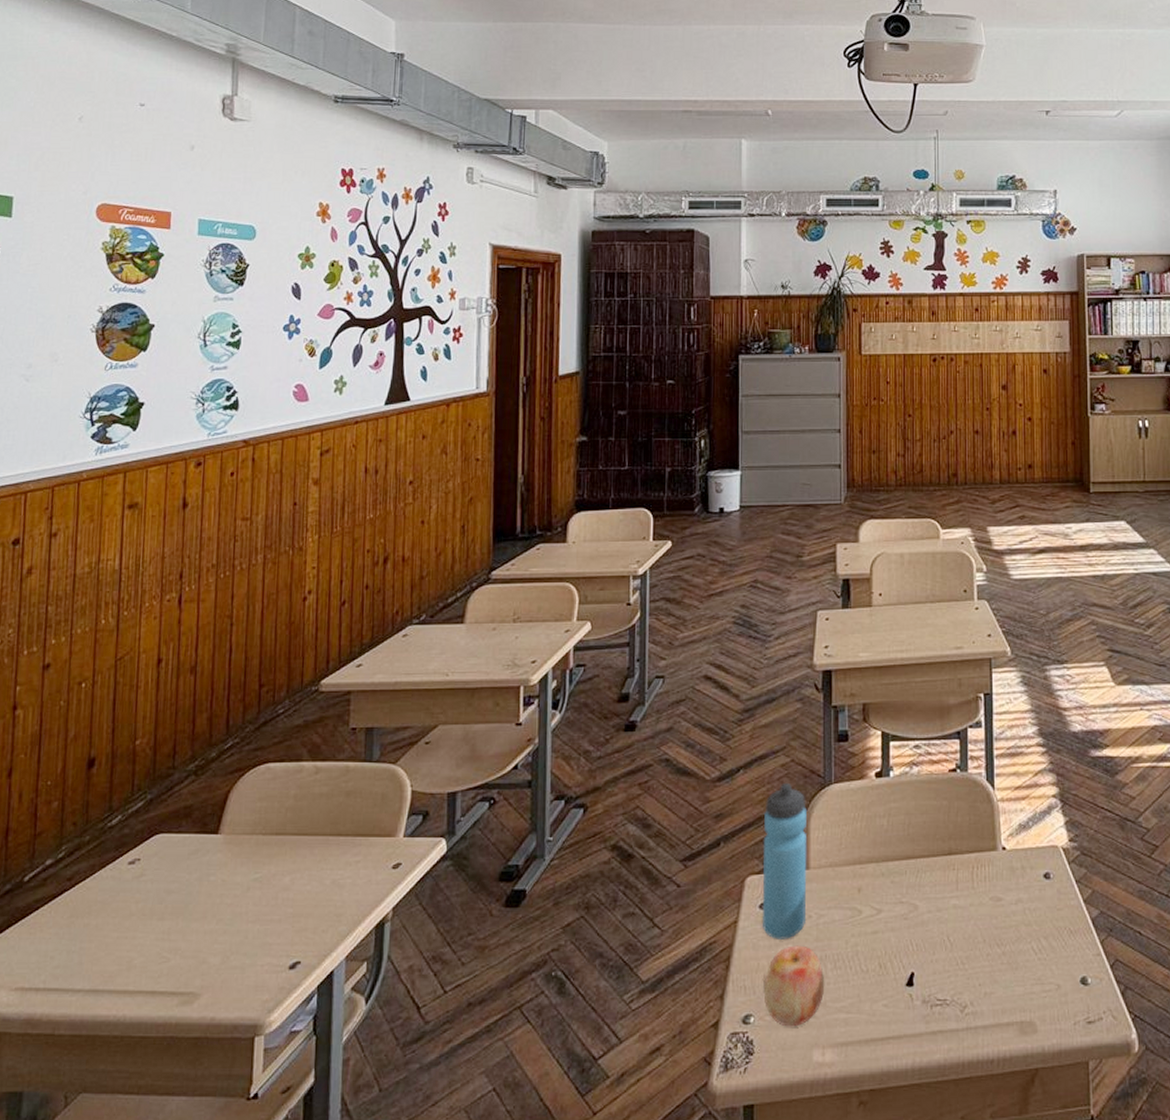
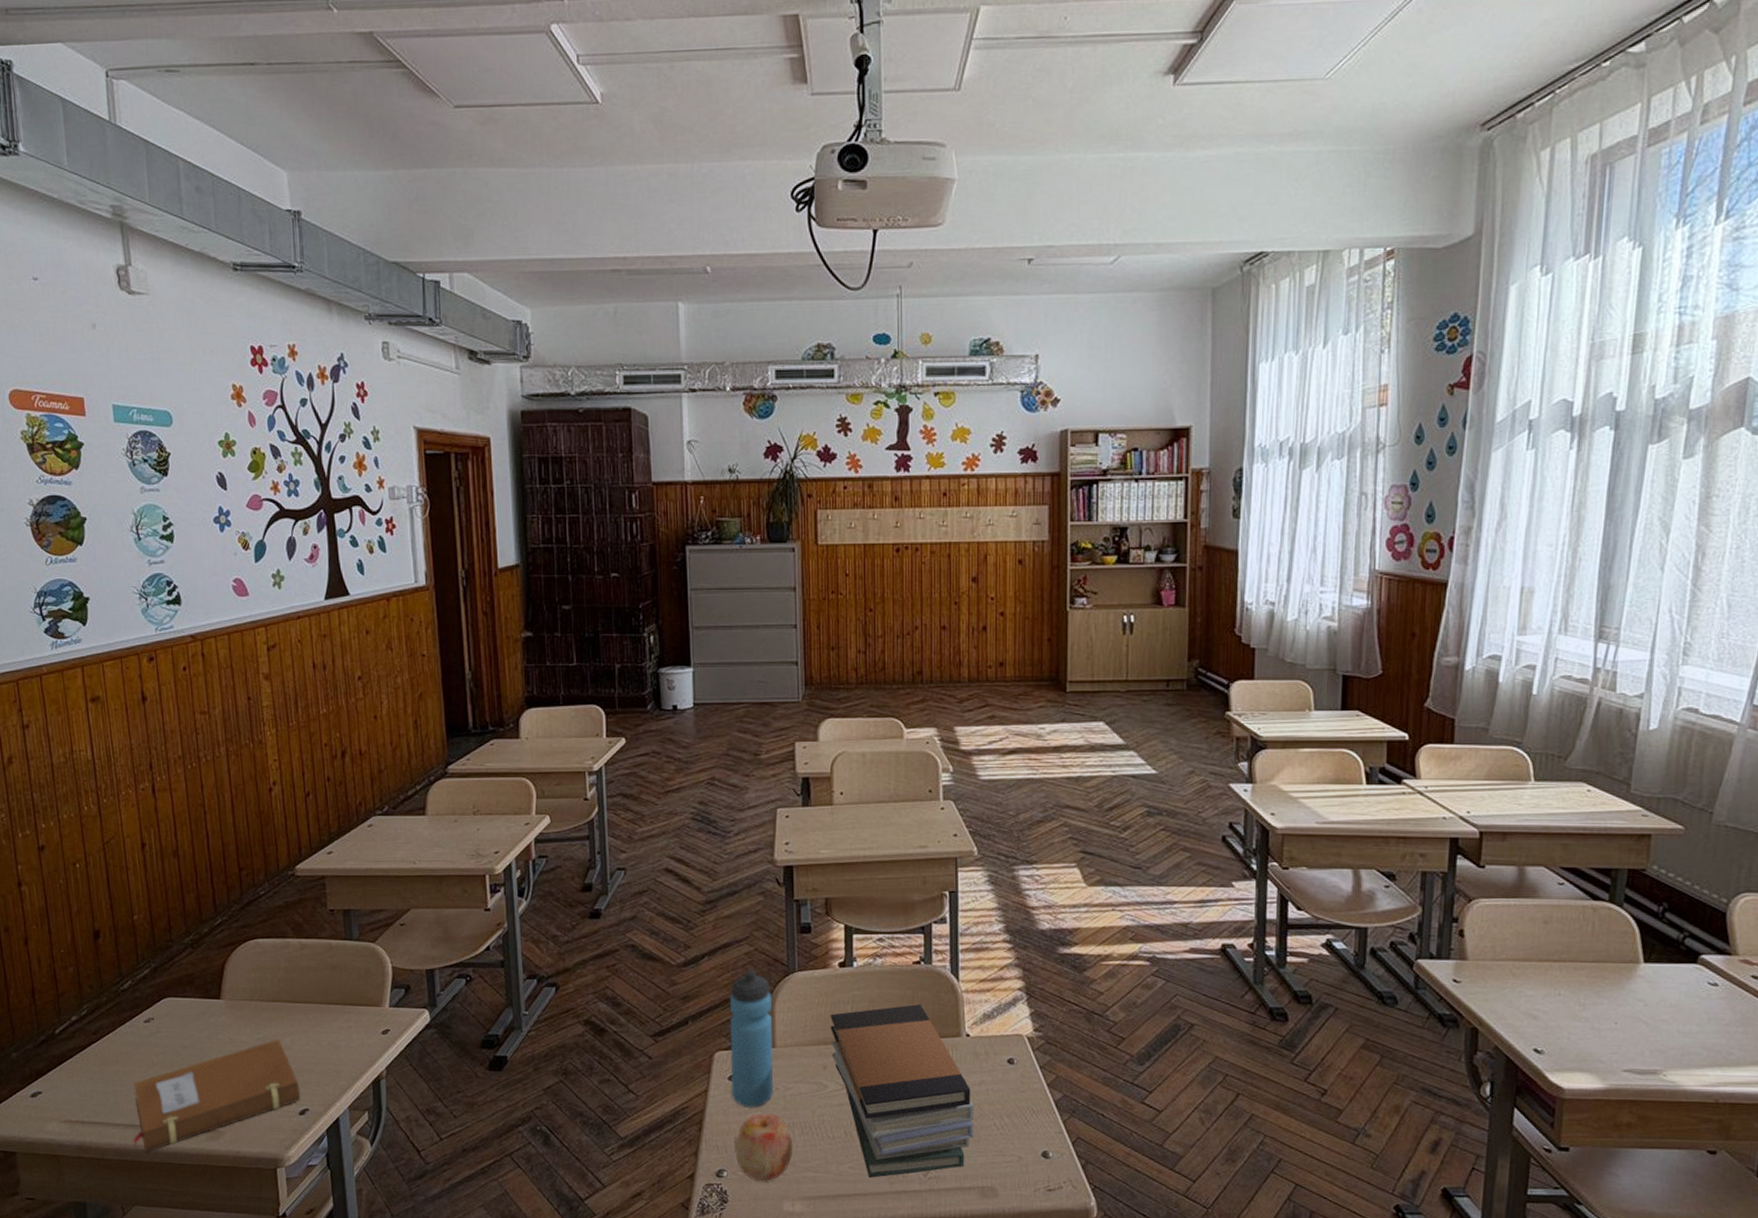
notebook: none [92,879,294,1024] -> present [133,1039,301,1152]
book stack: none [866,816,1012,1017] -> present [830,1004,975,1178]

